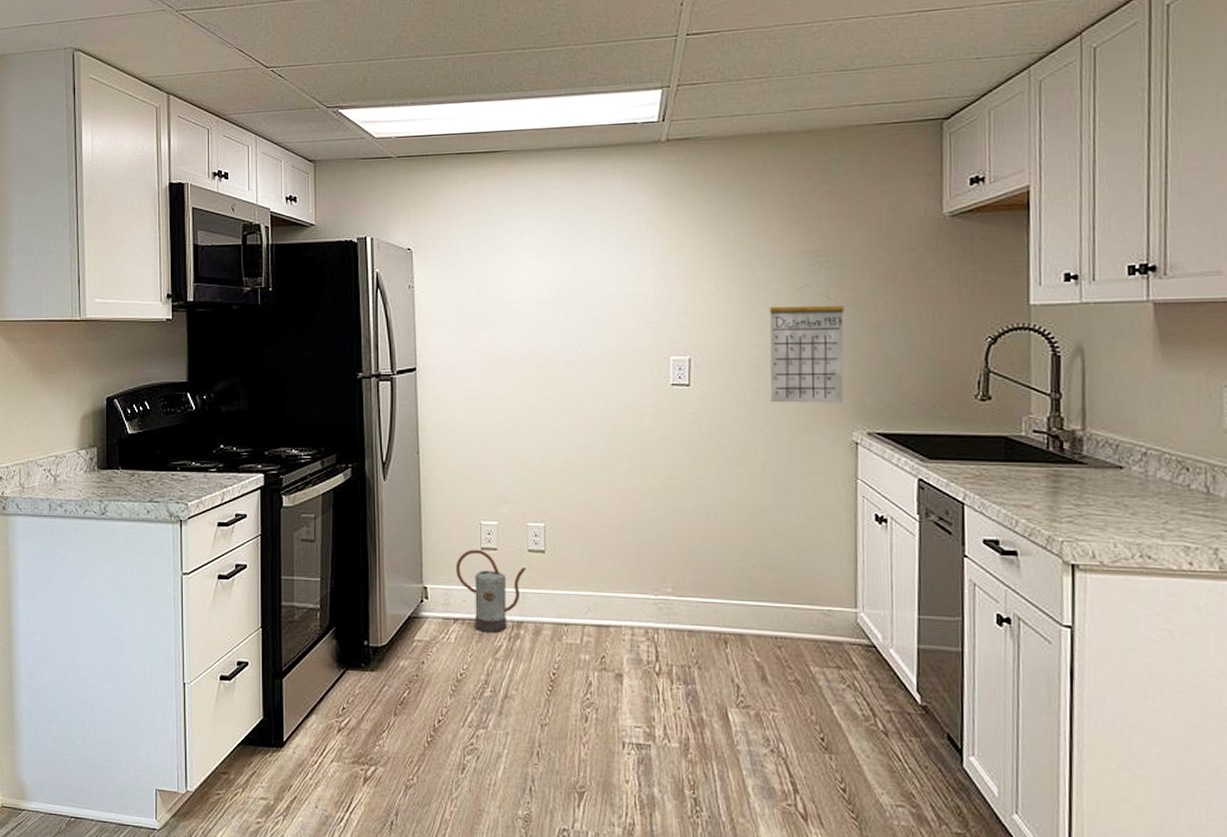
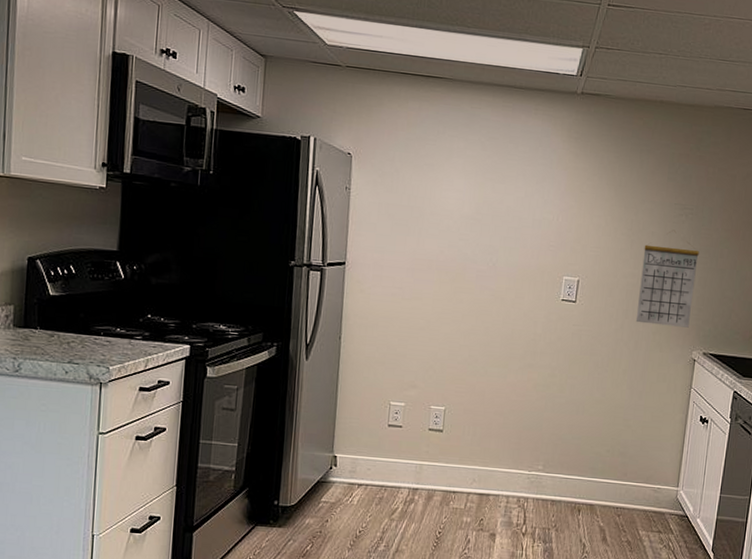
watering can: present [455,549,526,633] -> none [364,425,426,497]

